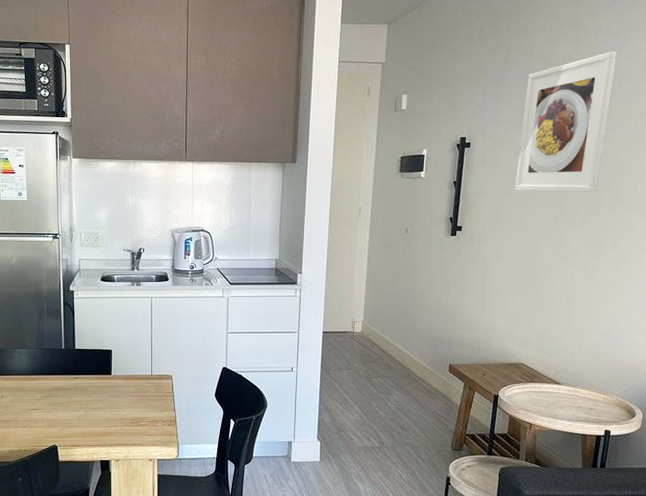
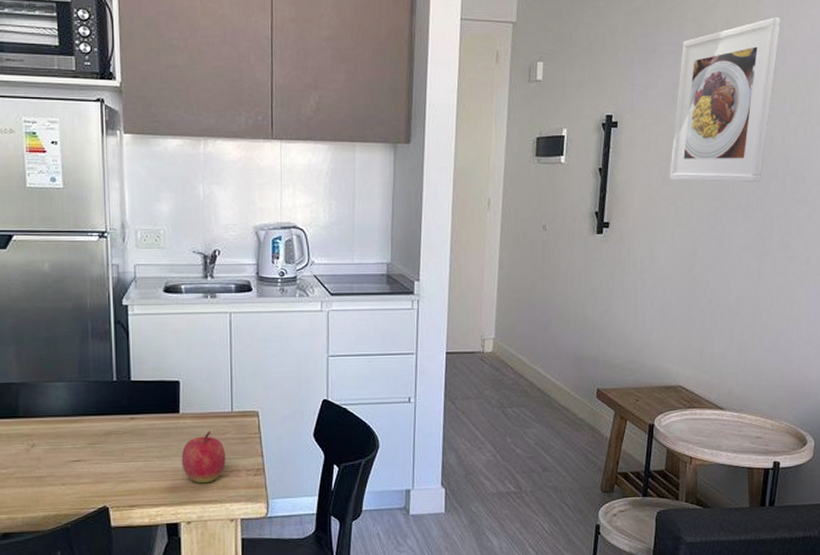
apple: none [112,389,146,430] -> present [181,430,226,484]

